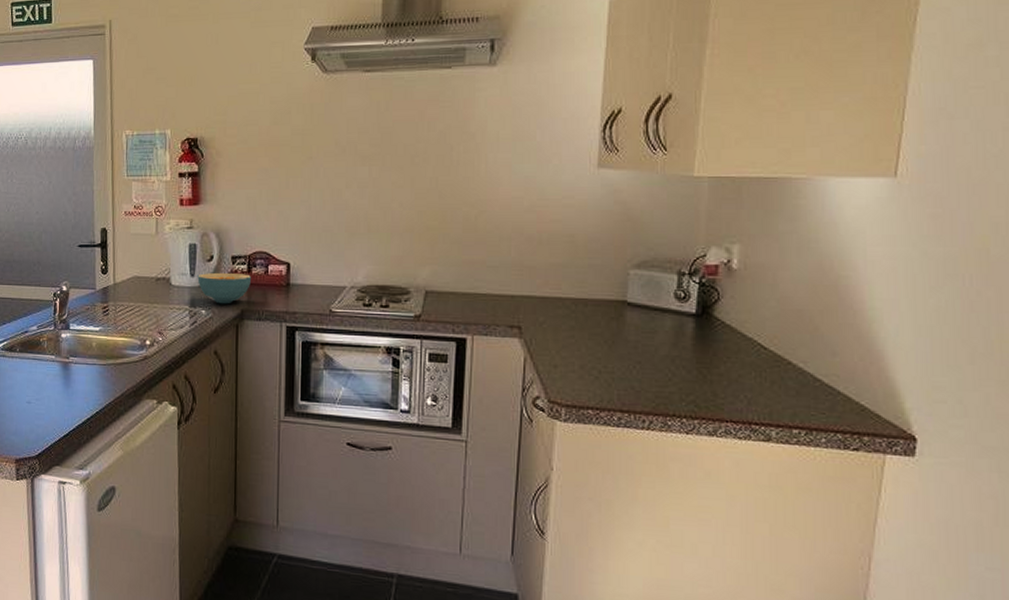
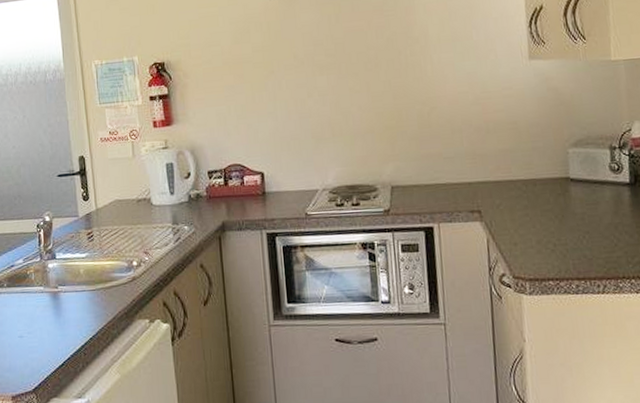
cereal bowl: present [197,272,252,304] -> none [177,187,229,219]

